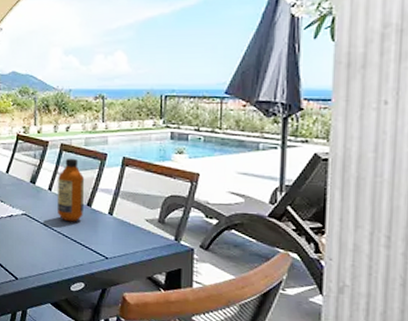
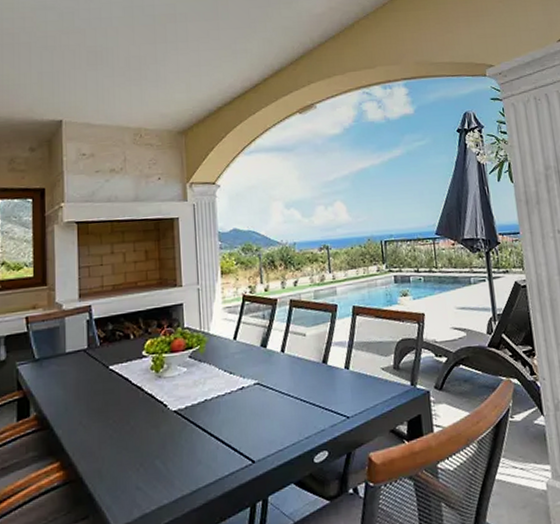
bottle: present [58,158,85,222] -> none [290,313,320,384]

